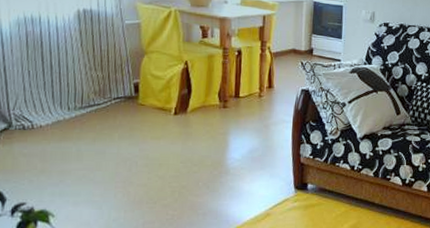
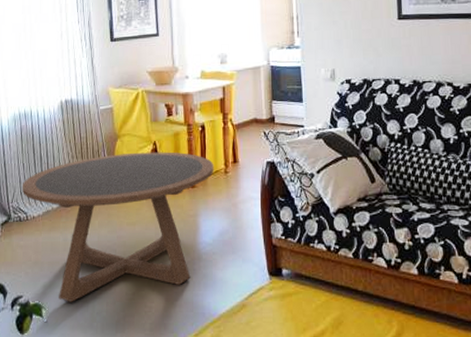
coffee table: none [27,70,249,210] -> present [22,152,214,302]

